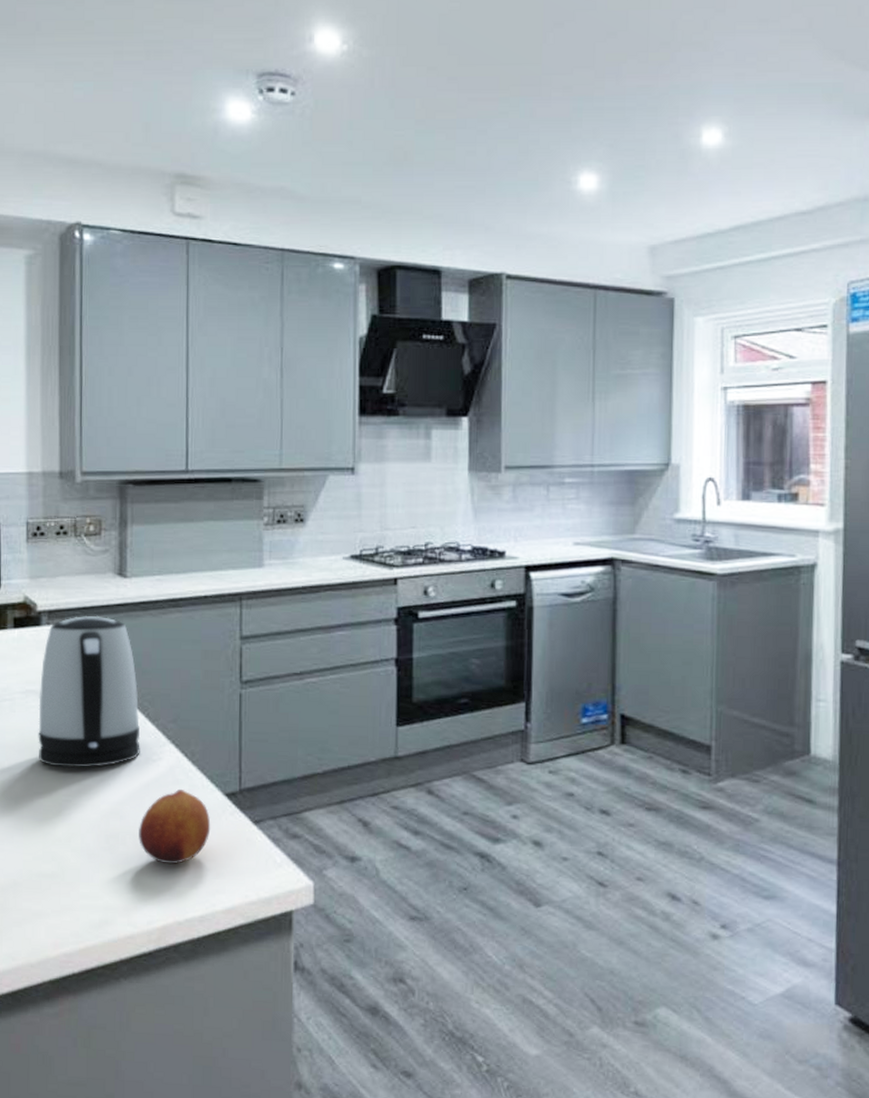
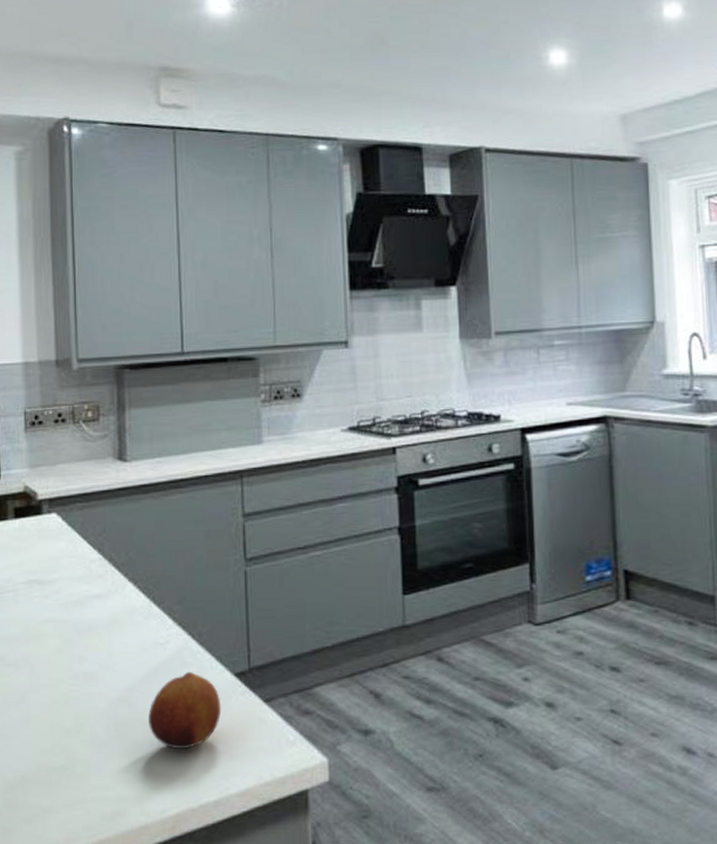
kettle: present [38,615,140,768] -> none [42,501,147,657]

